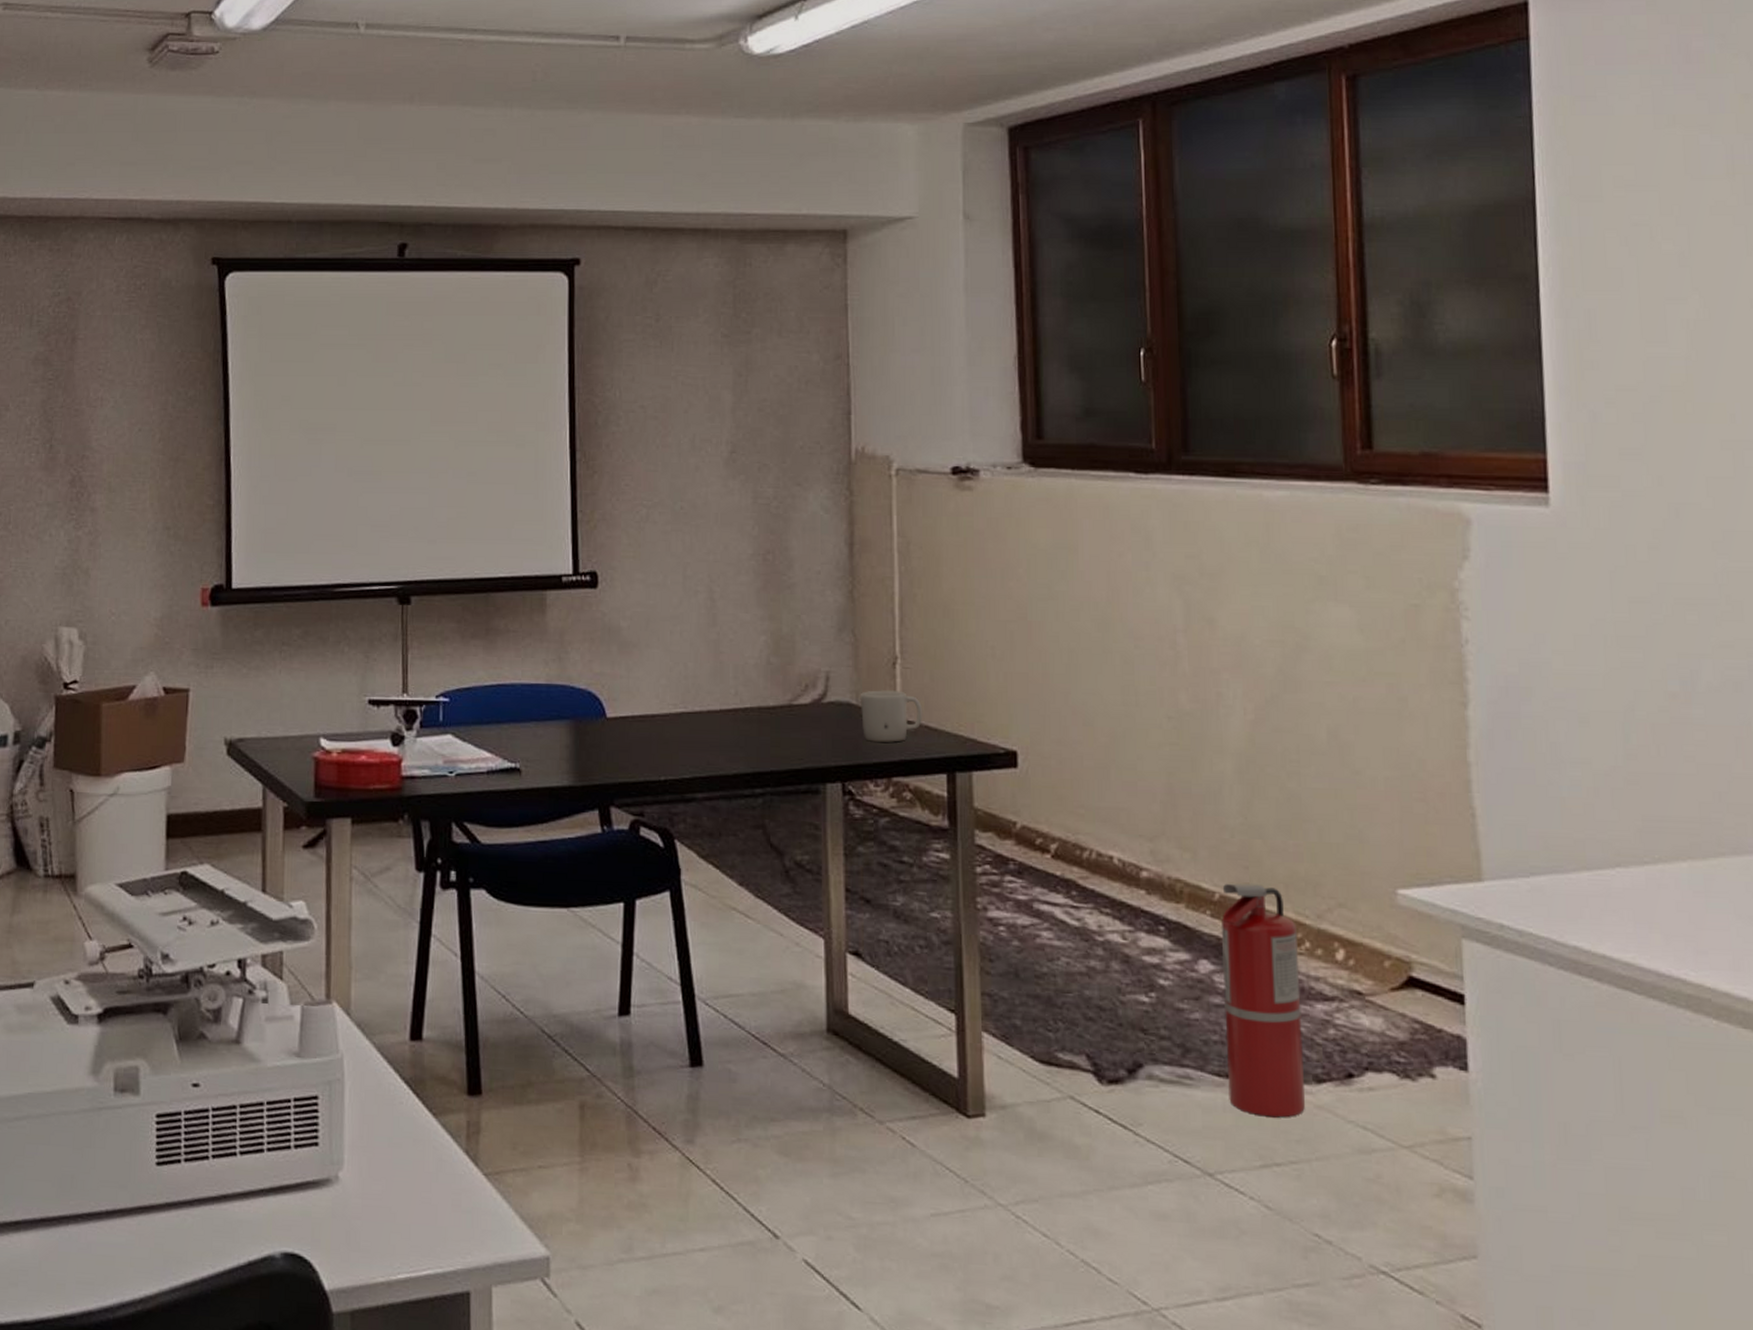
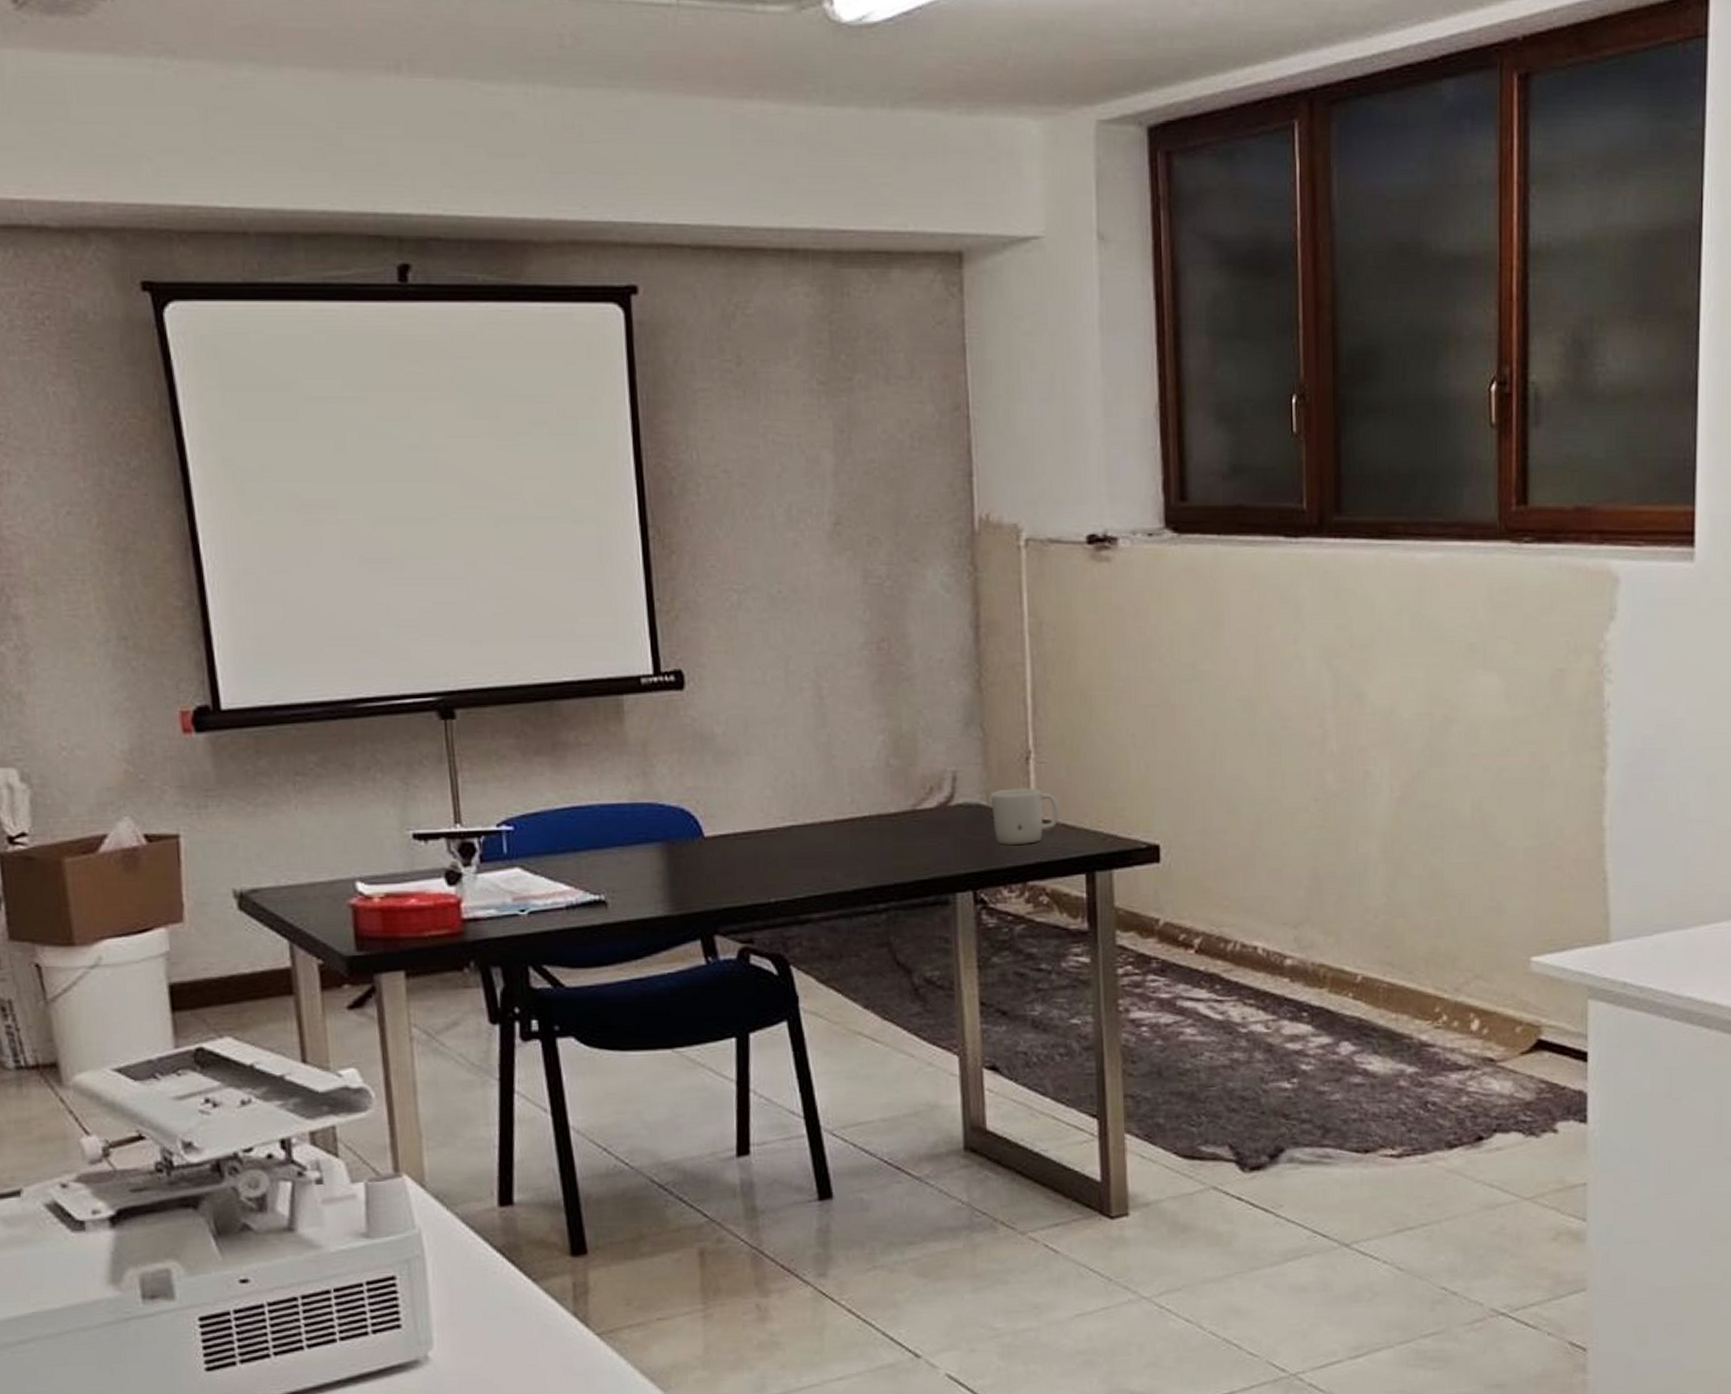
fire extinguisher: present [1220,883,1305,1118] -> none [1362,963,1437,1186]

